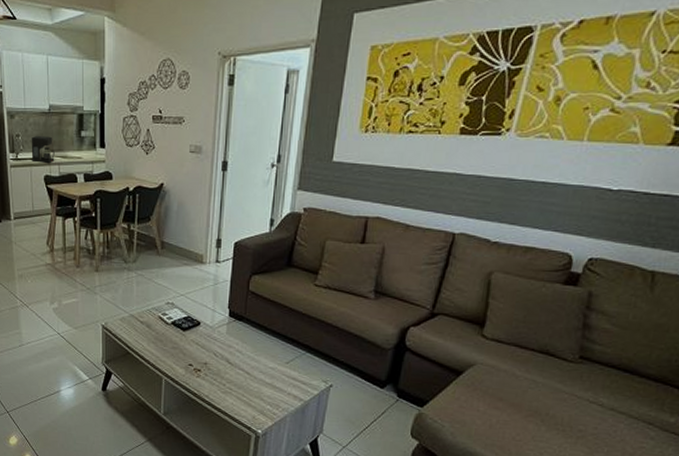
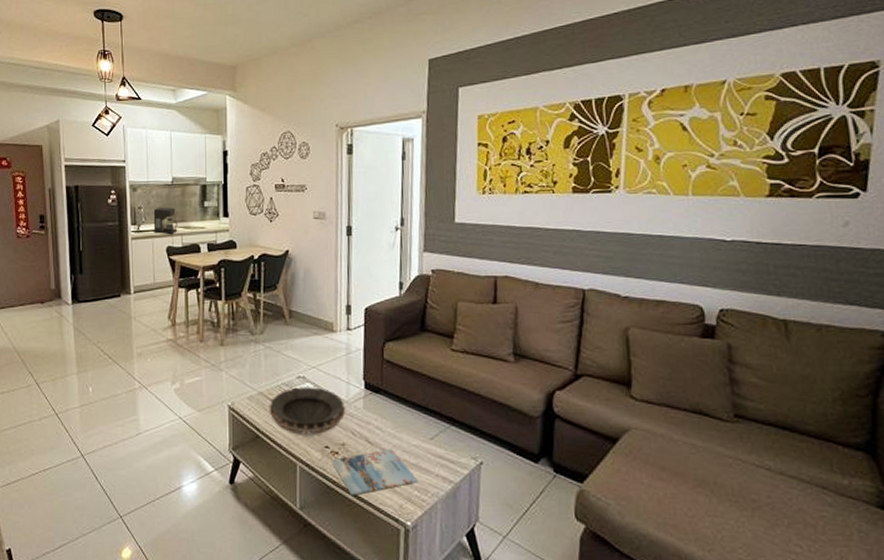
decorative bowl: none [139,312,210,355] -> present [269,387,346,437]
magazine: none [194,369,270,407] -> present [332,449,417,496]

